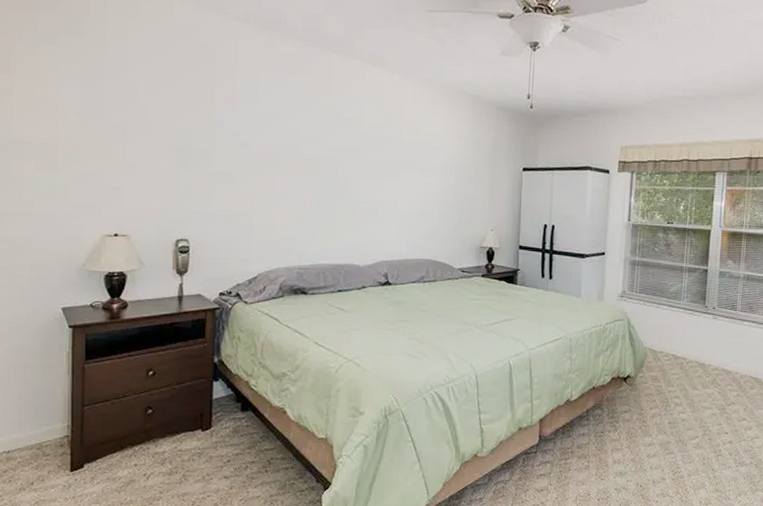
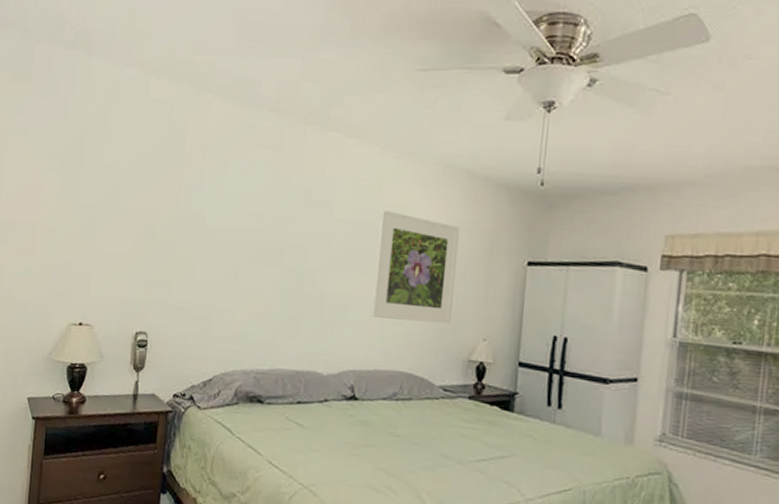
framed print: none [399,127,470,219] -> present [371,210,461,324]

